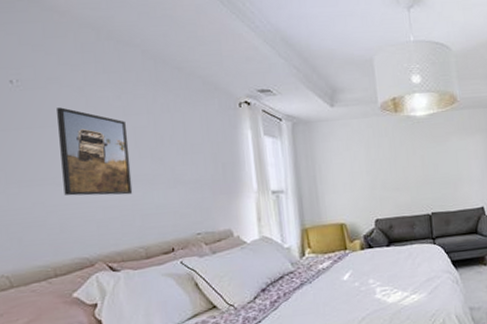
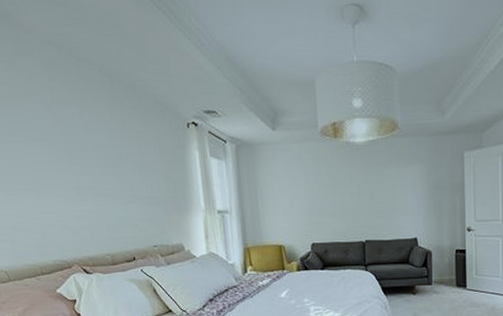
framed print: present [56,107,133,196] -> none [30,123,99,207]

